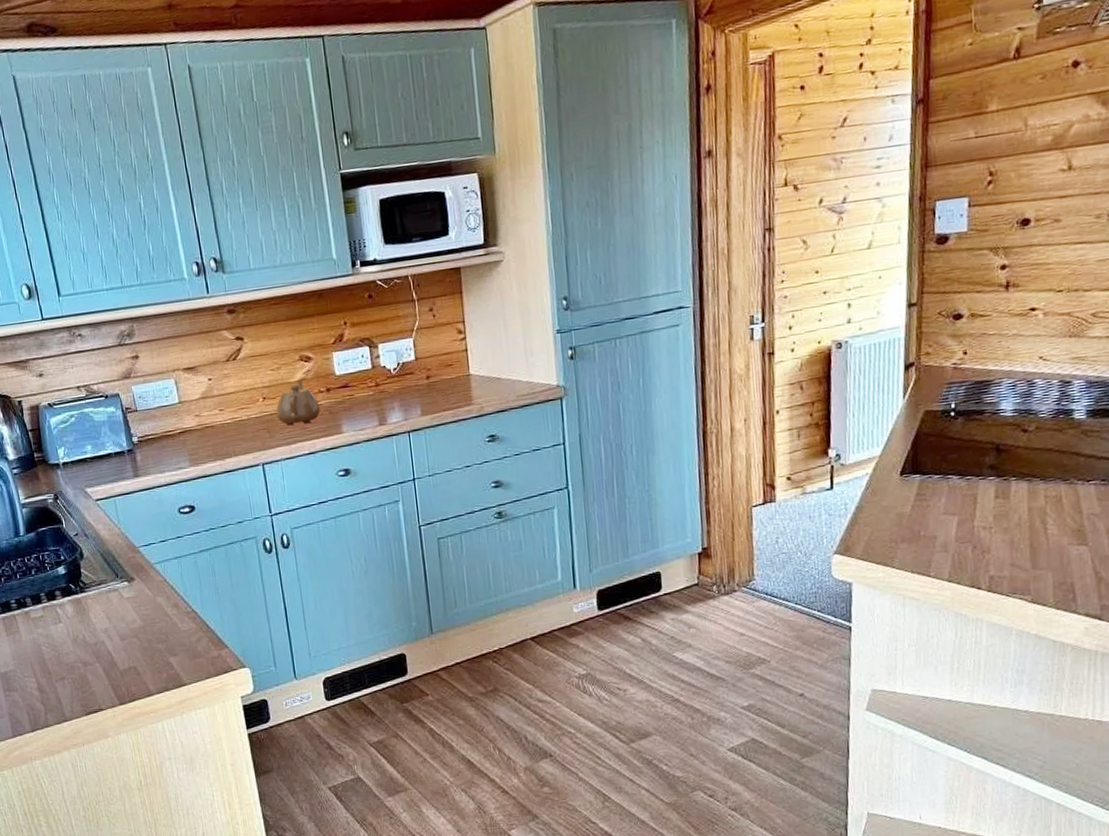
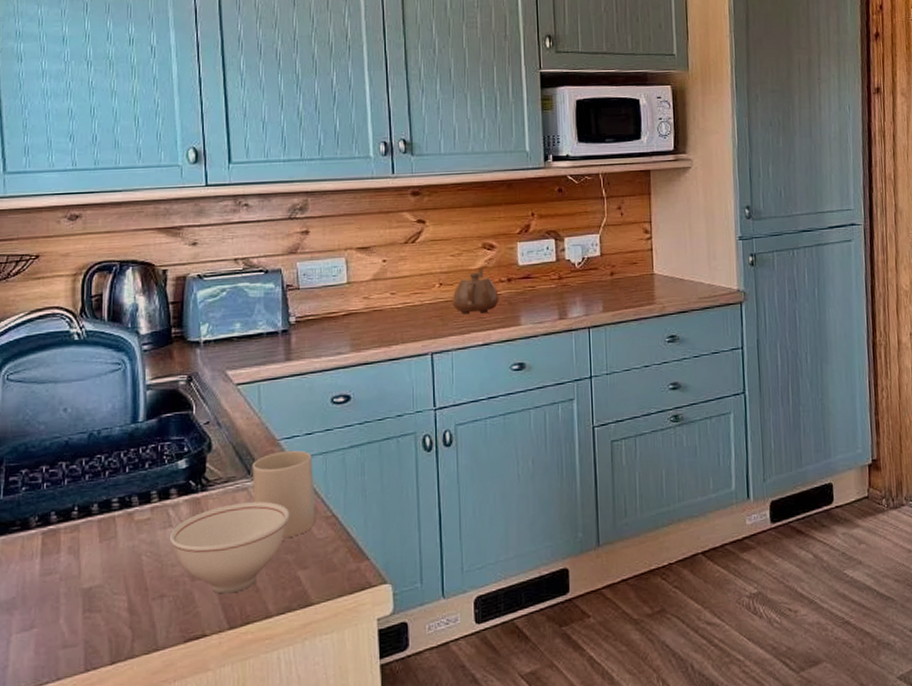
bowl: none [60,600,157,677] -> present [169,501,290,594]
mug: none [118,555,179,631] -> present [252,450,316,539]

